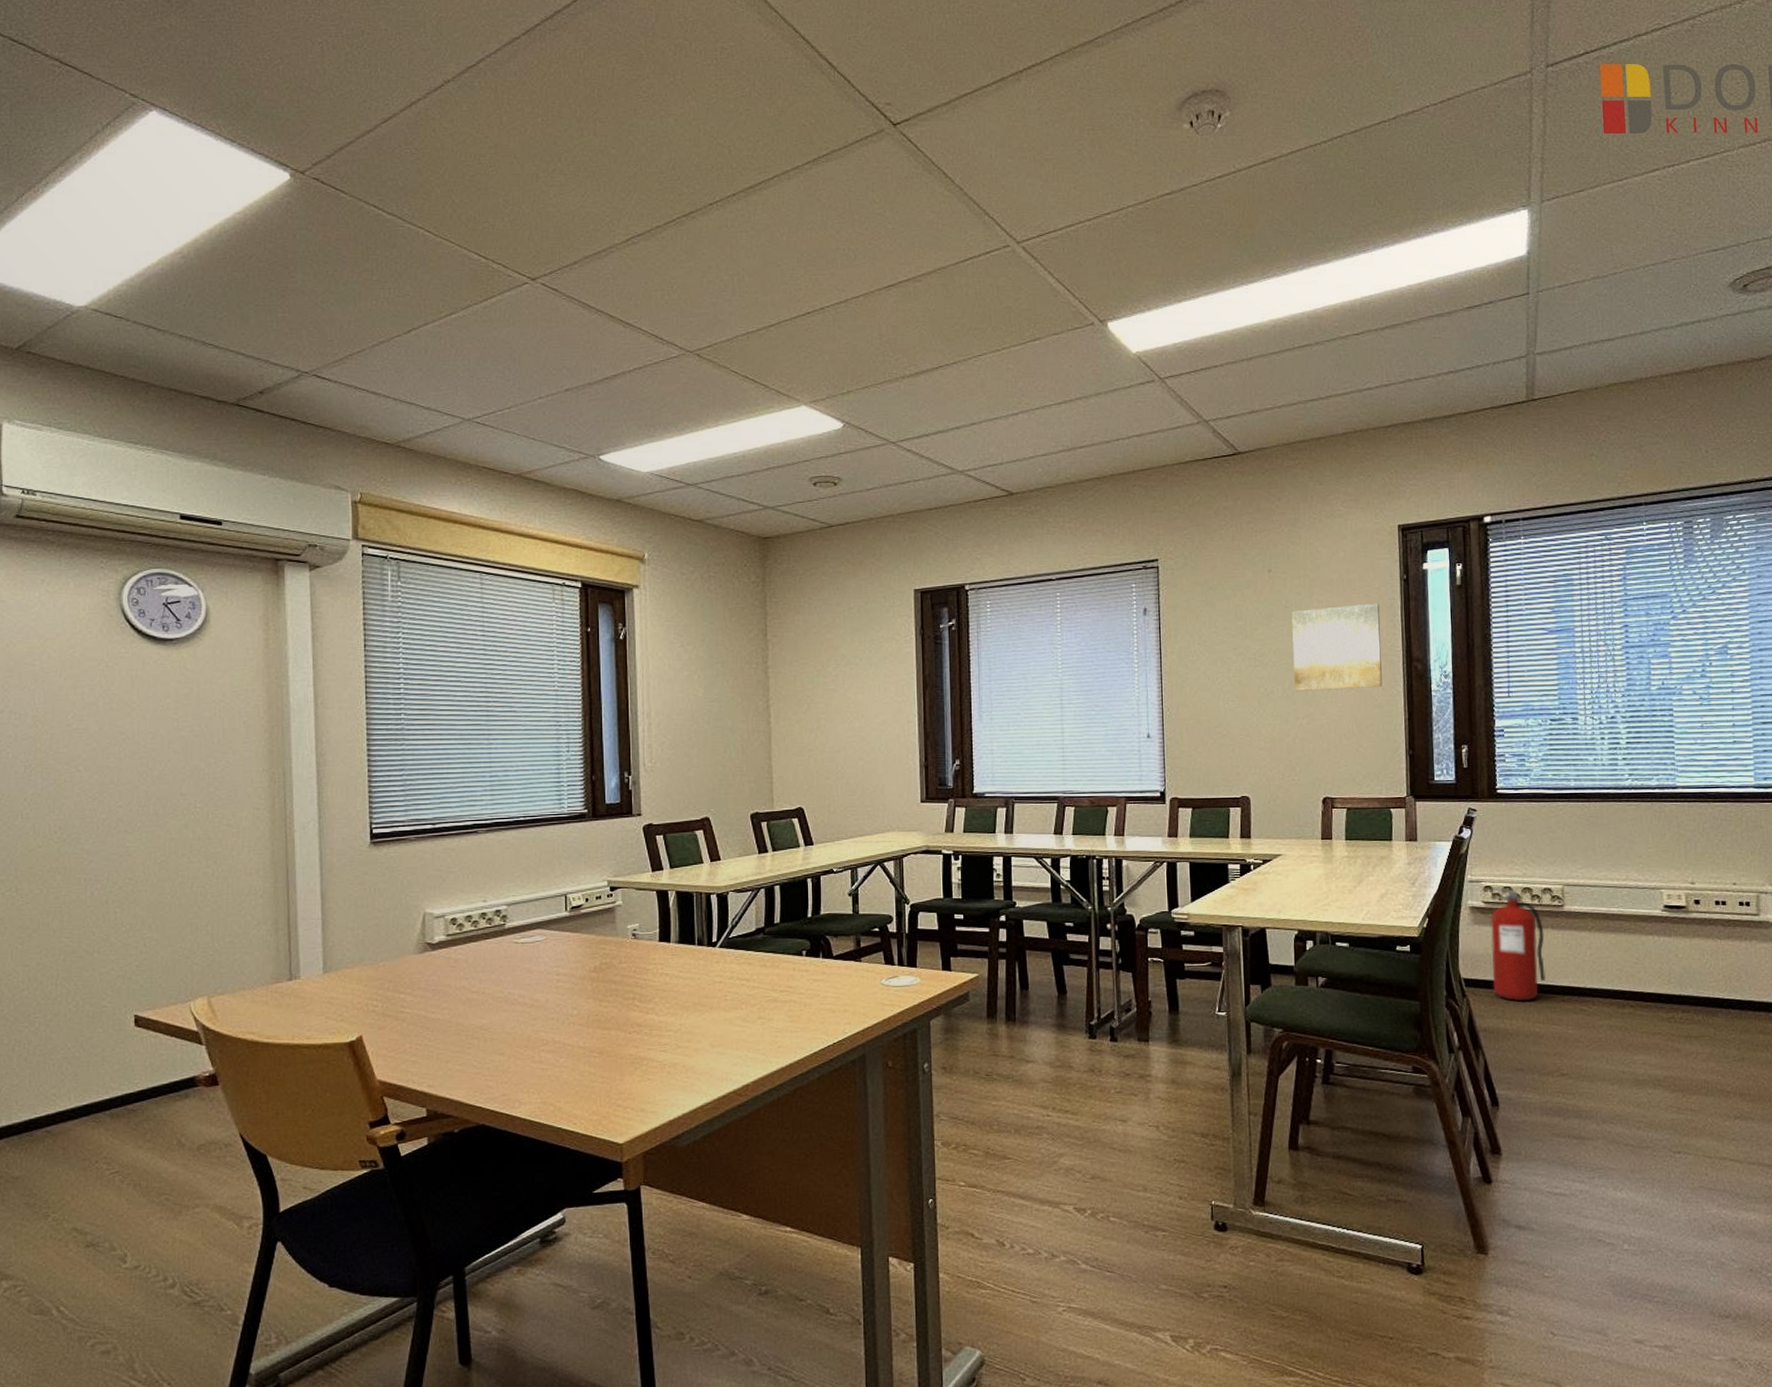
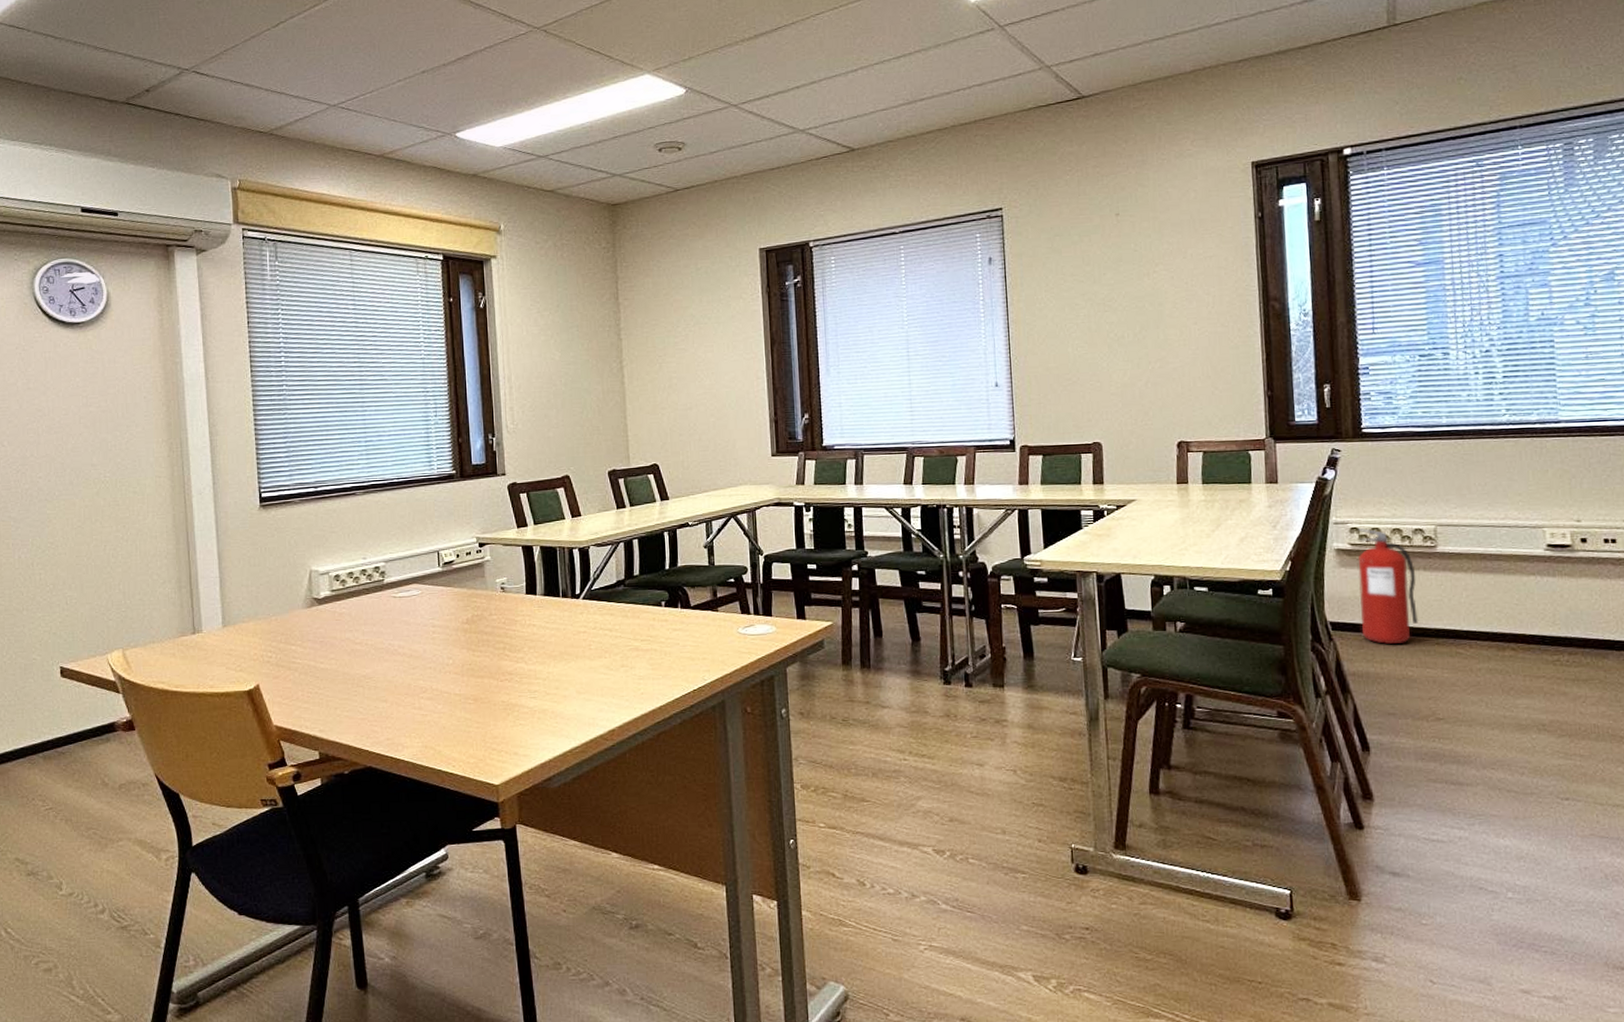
wall art: present [1291,603,1382,692] -> none [1141,242,1238,336]

